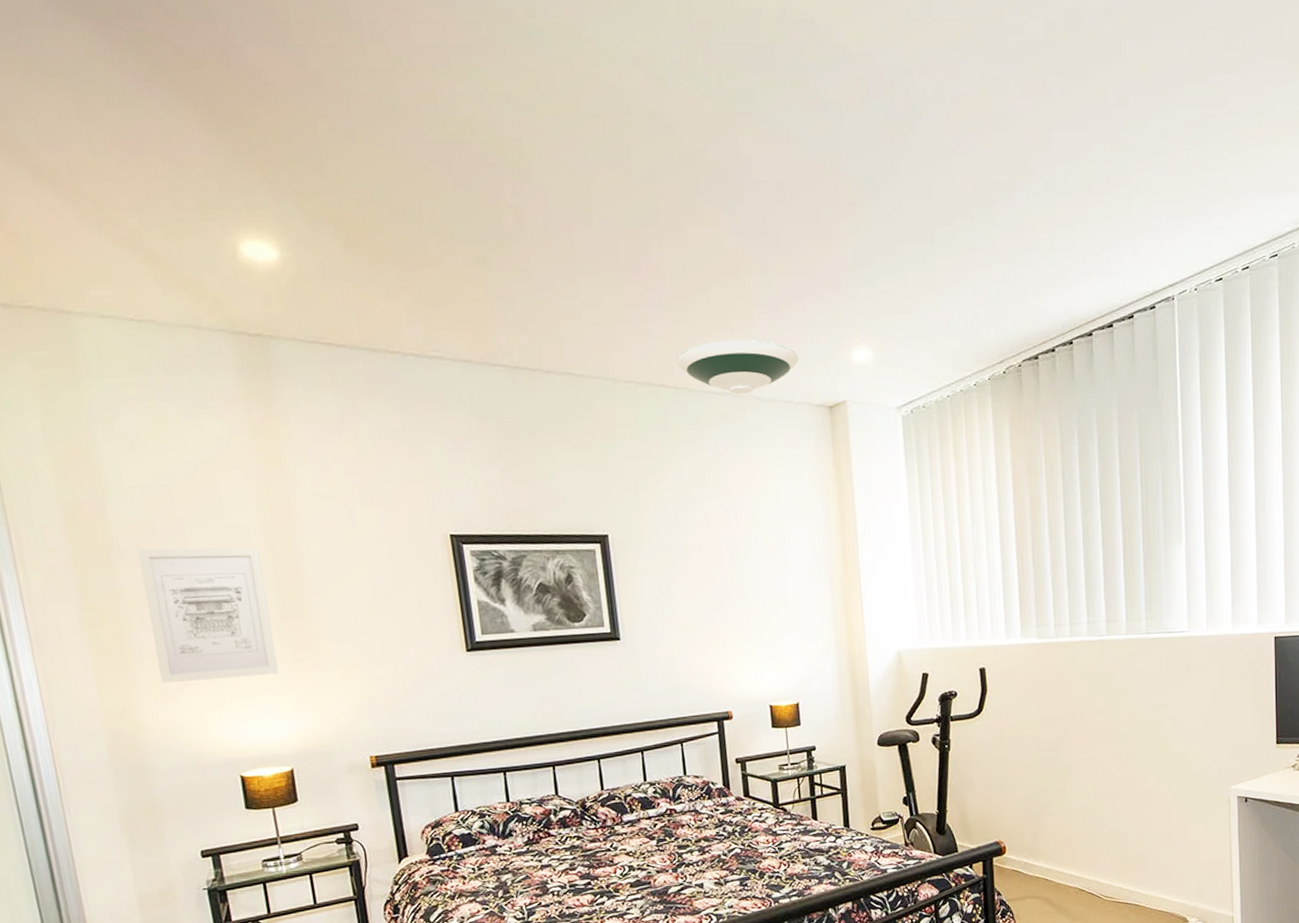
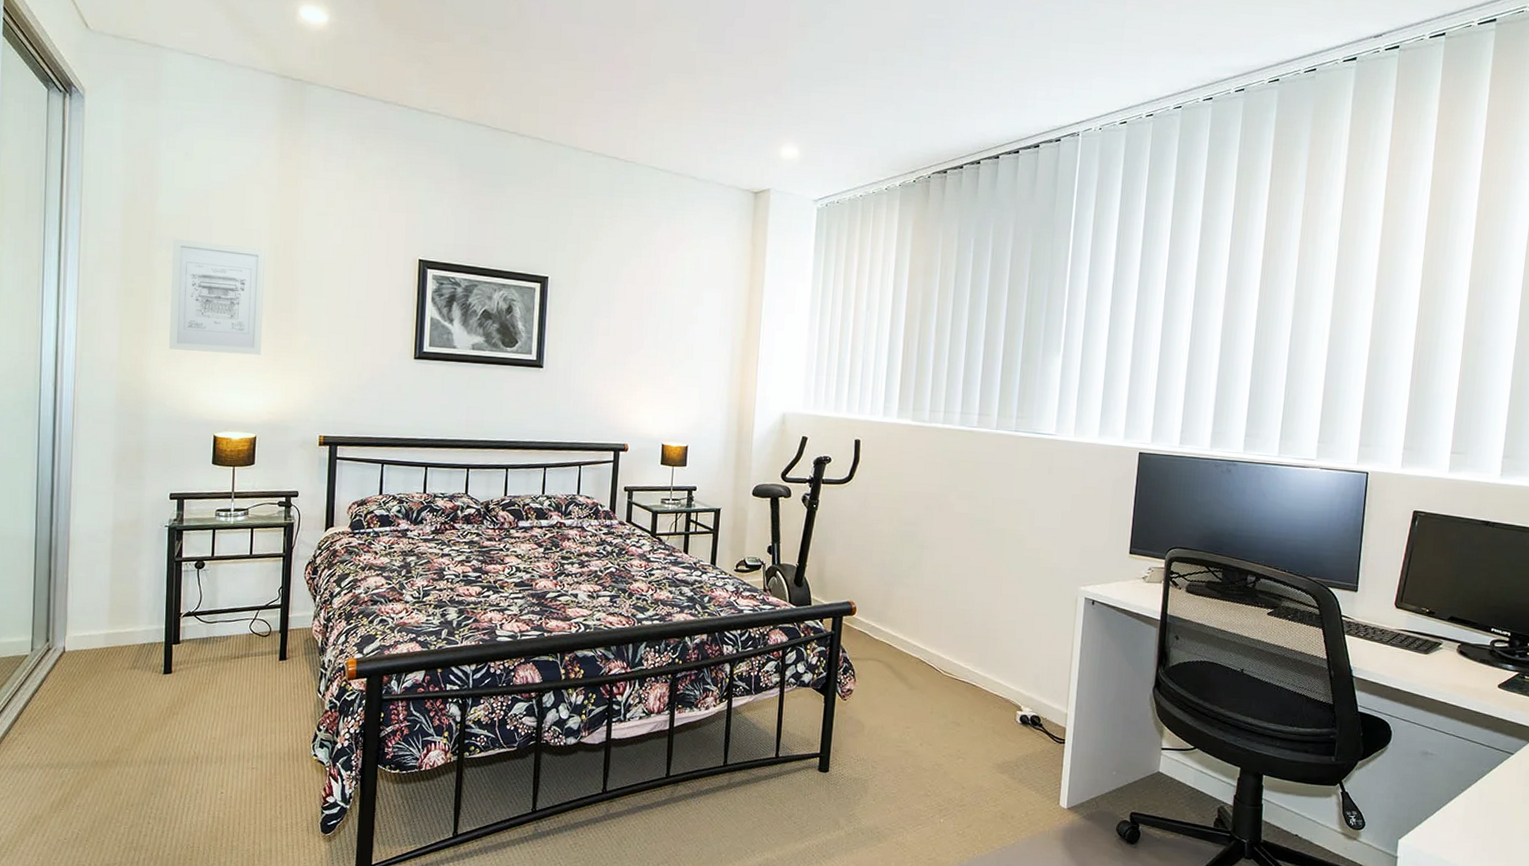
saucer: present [675,339,799,395] -> none [629,126,735,174]

